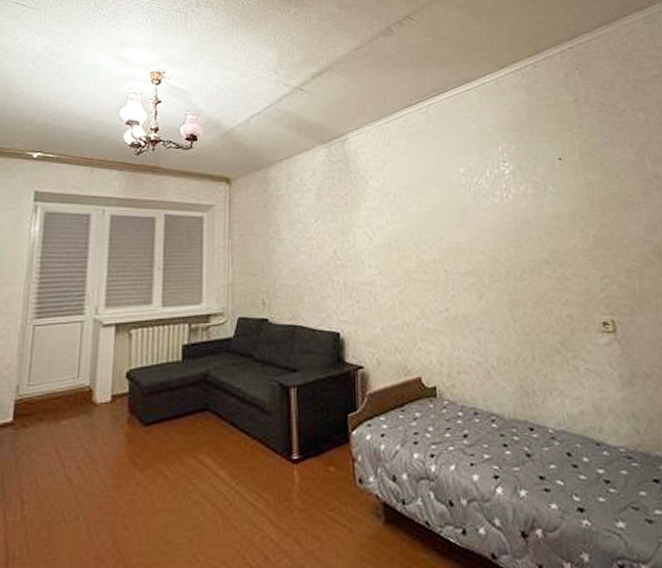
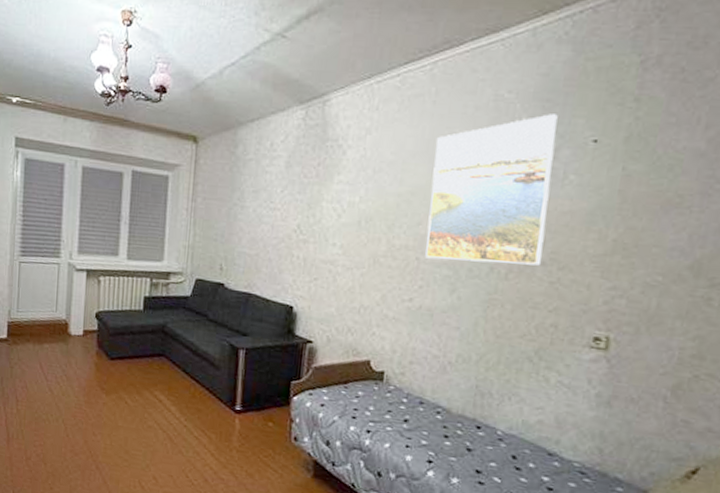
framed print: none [441,140,546,269] -> present [425,114,558,266]

